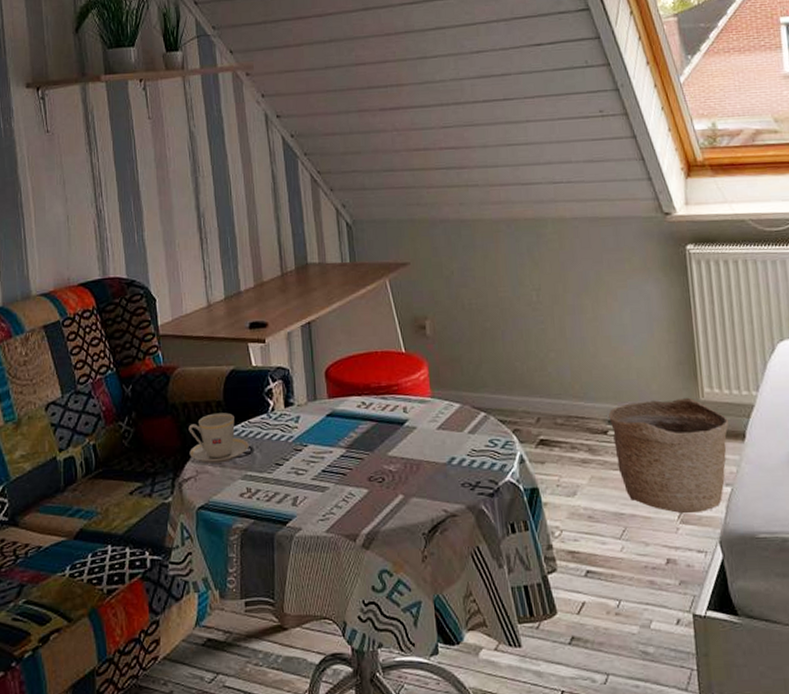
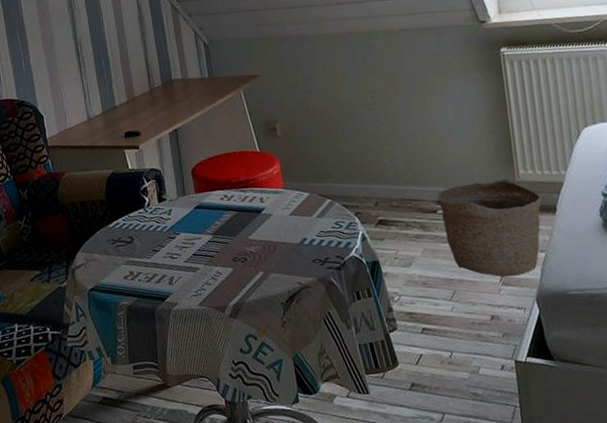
teacup: present [188,412,249,464] -> none [77,209,130,253]

